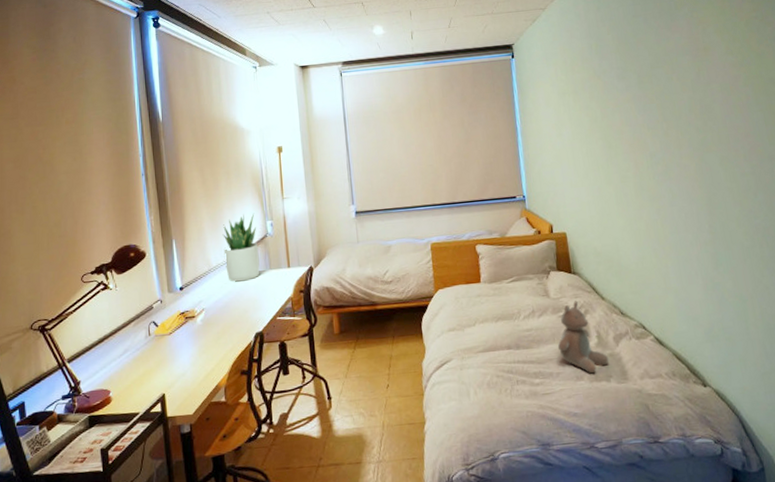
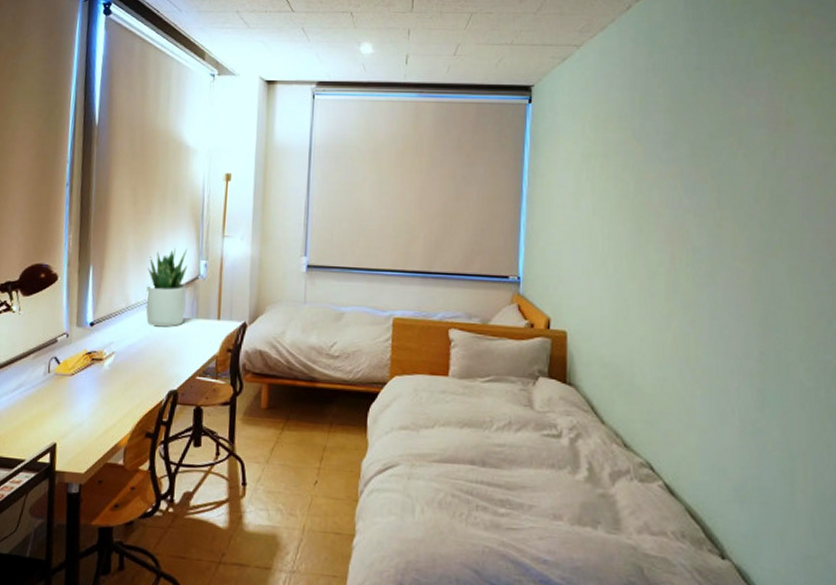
stuffed bear: present [557,300,609,374] -> none [534,419,600,515]

